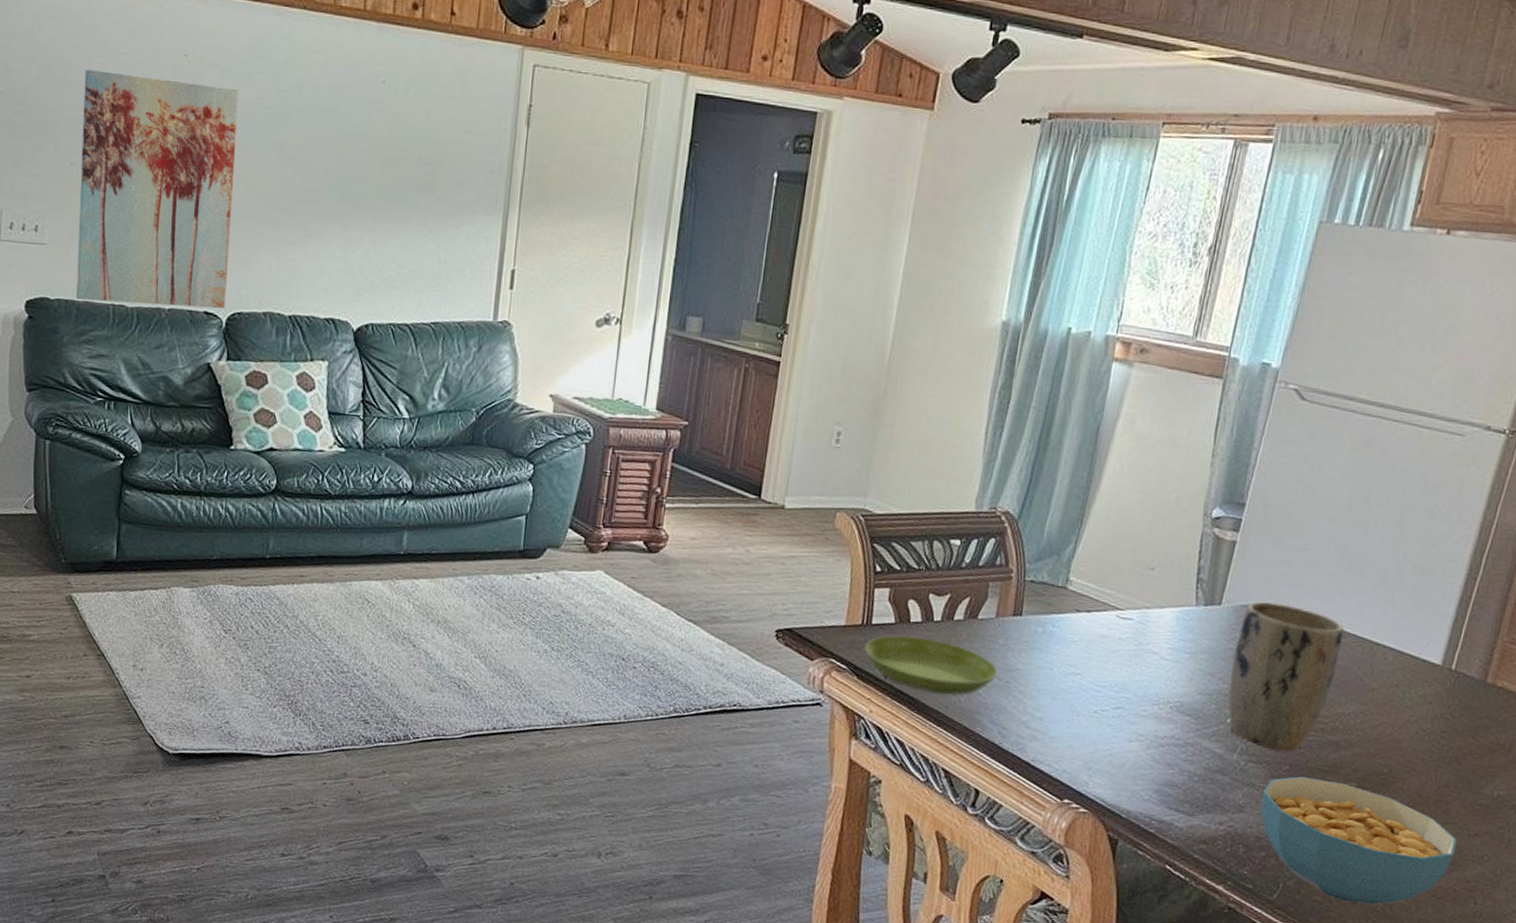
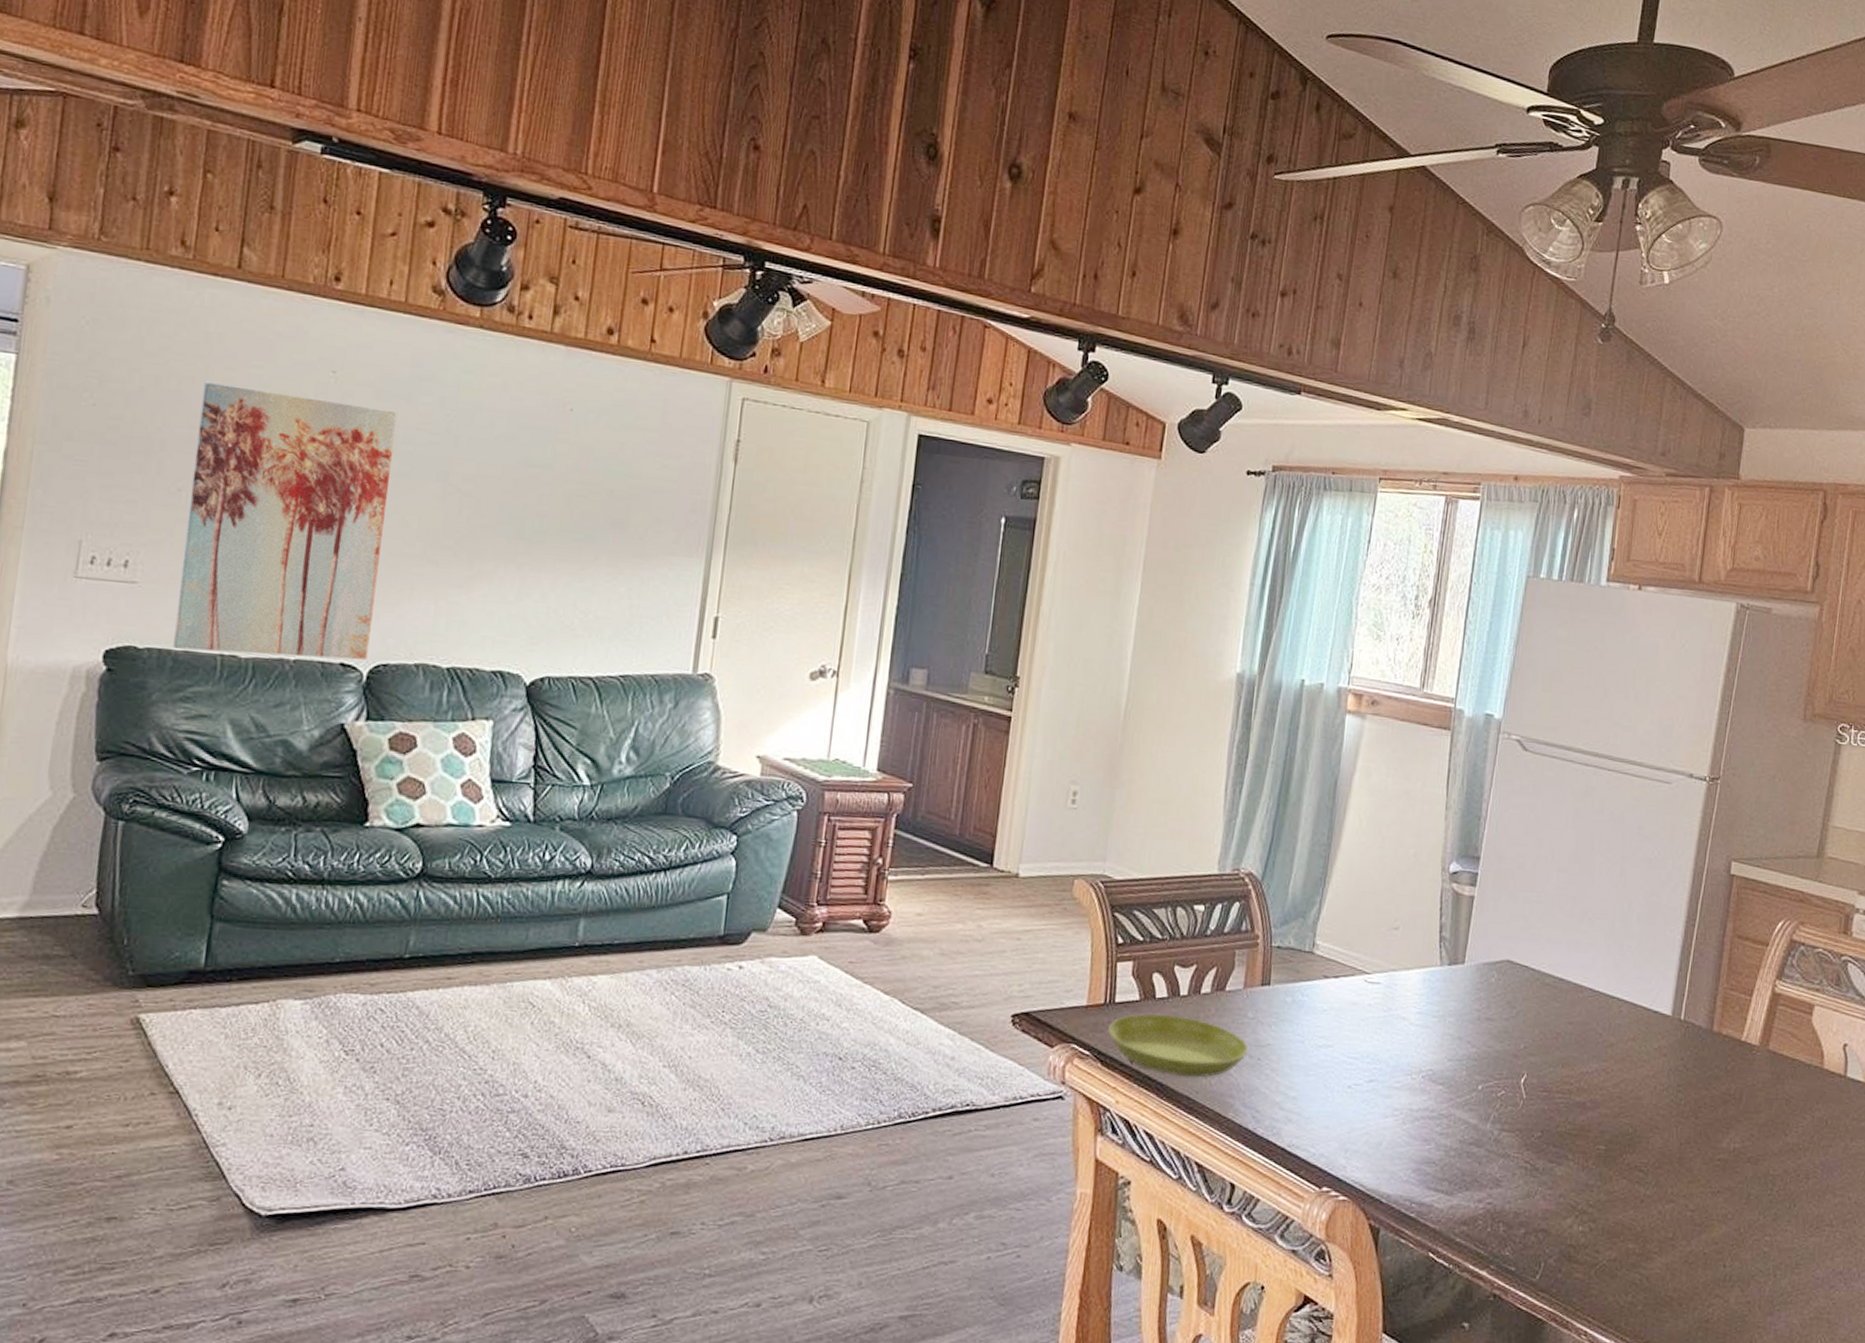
plant pot: present [1228,602,1345,752] -> none [1478,958,1582,1117]
cereal bowl: present [1260,776,1457,905] -> none [1517,1143,1701,1277]

